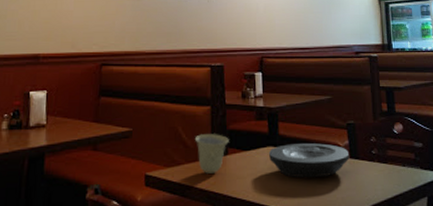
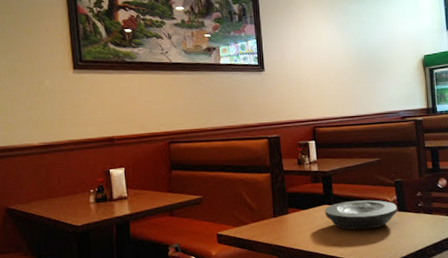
cup: present [194,134,229,174] -> none [258,196,289,230]

